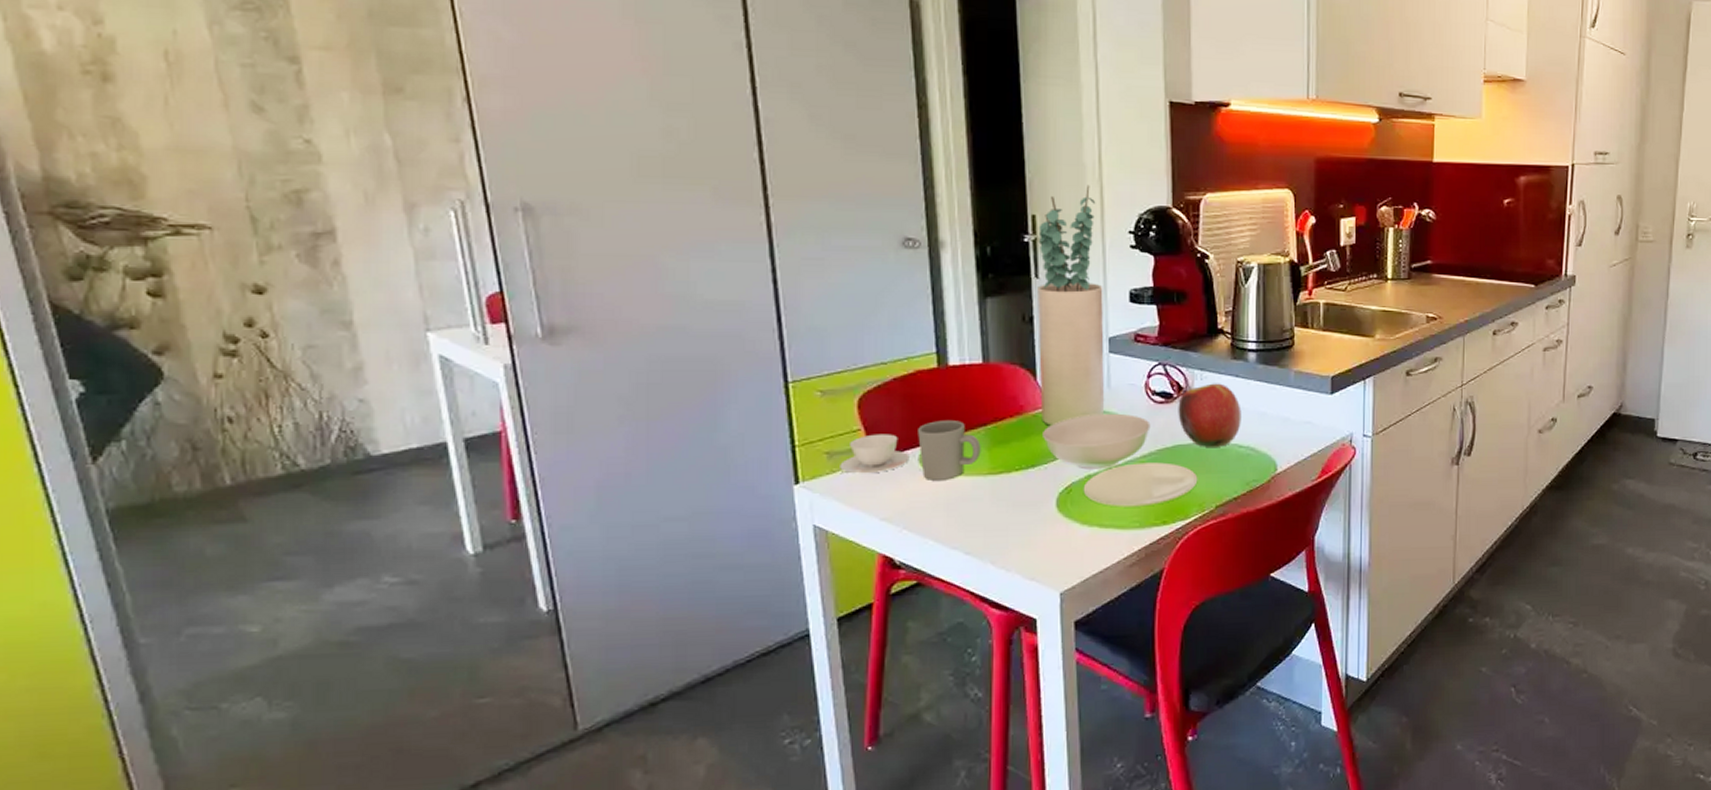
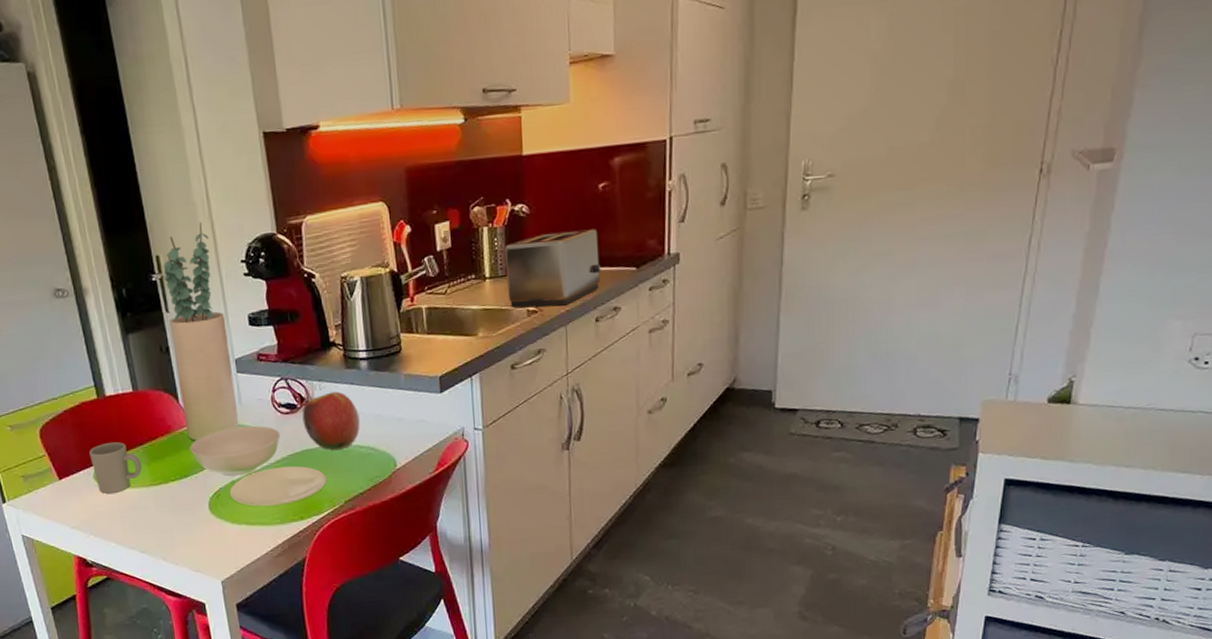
teacup: present [840,434,910,474] -> none [34,457,87,492]
toaster: none [1408,241,1502,315] -> present [504,229,601,308]

